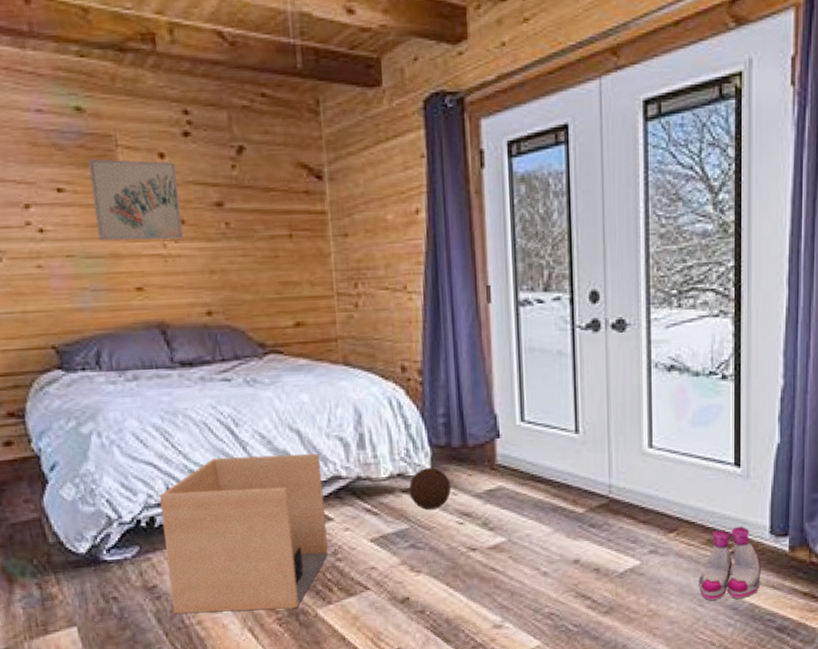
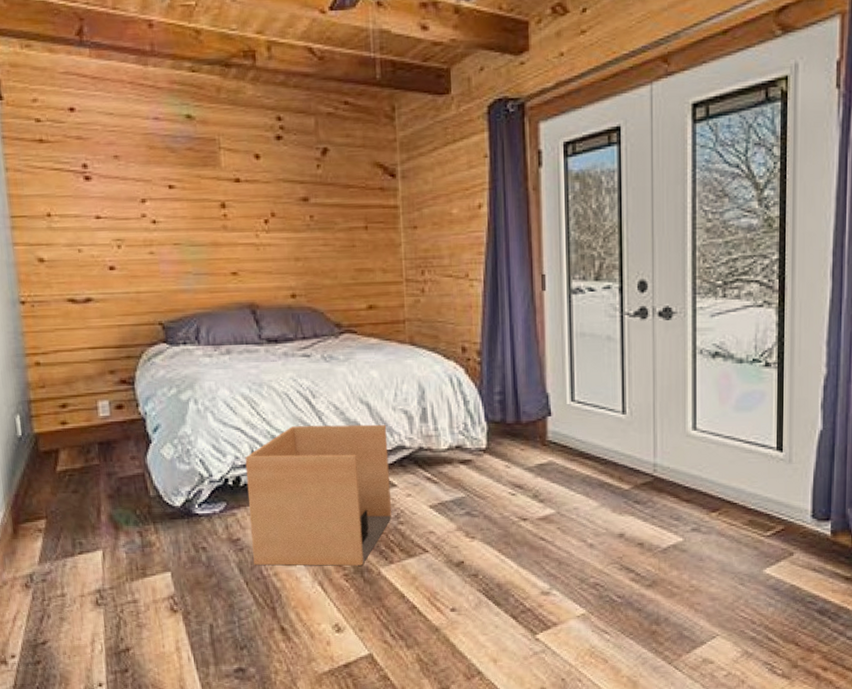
wall art: present [88,159,184,241] -> none [195,160,274,231]
ball: present [408,468,451,511] -> none [466,441,504,481]
boots: present [699,526,762,600] -> none [740,509,803,580]

